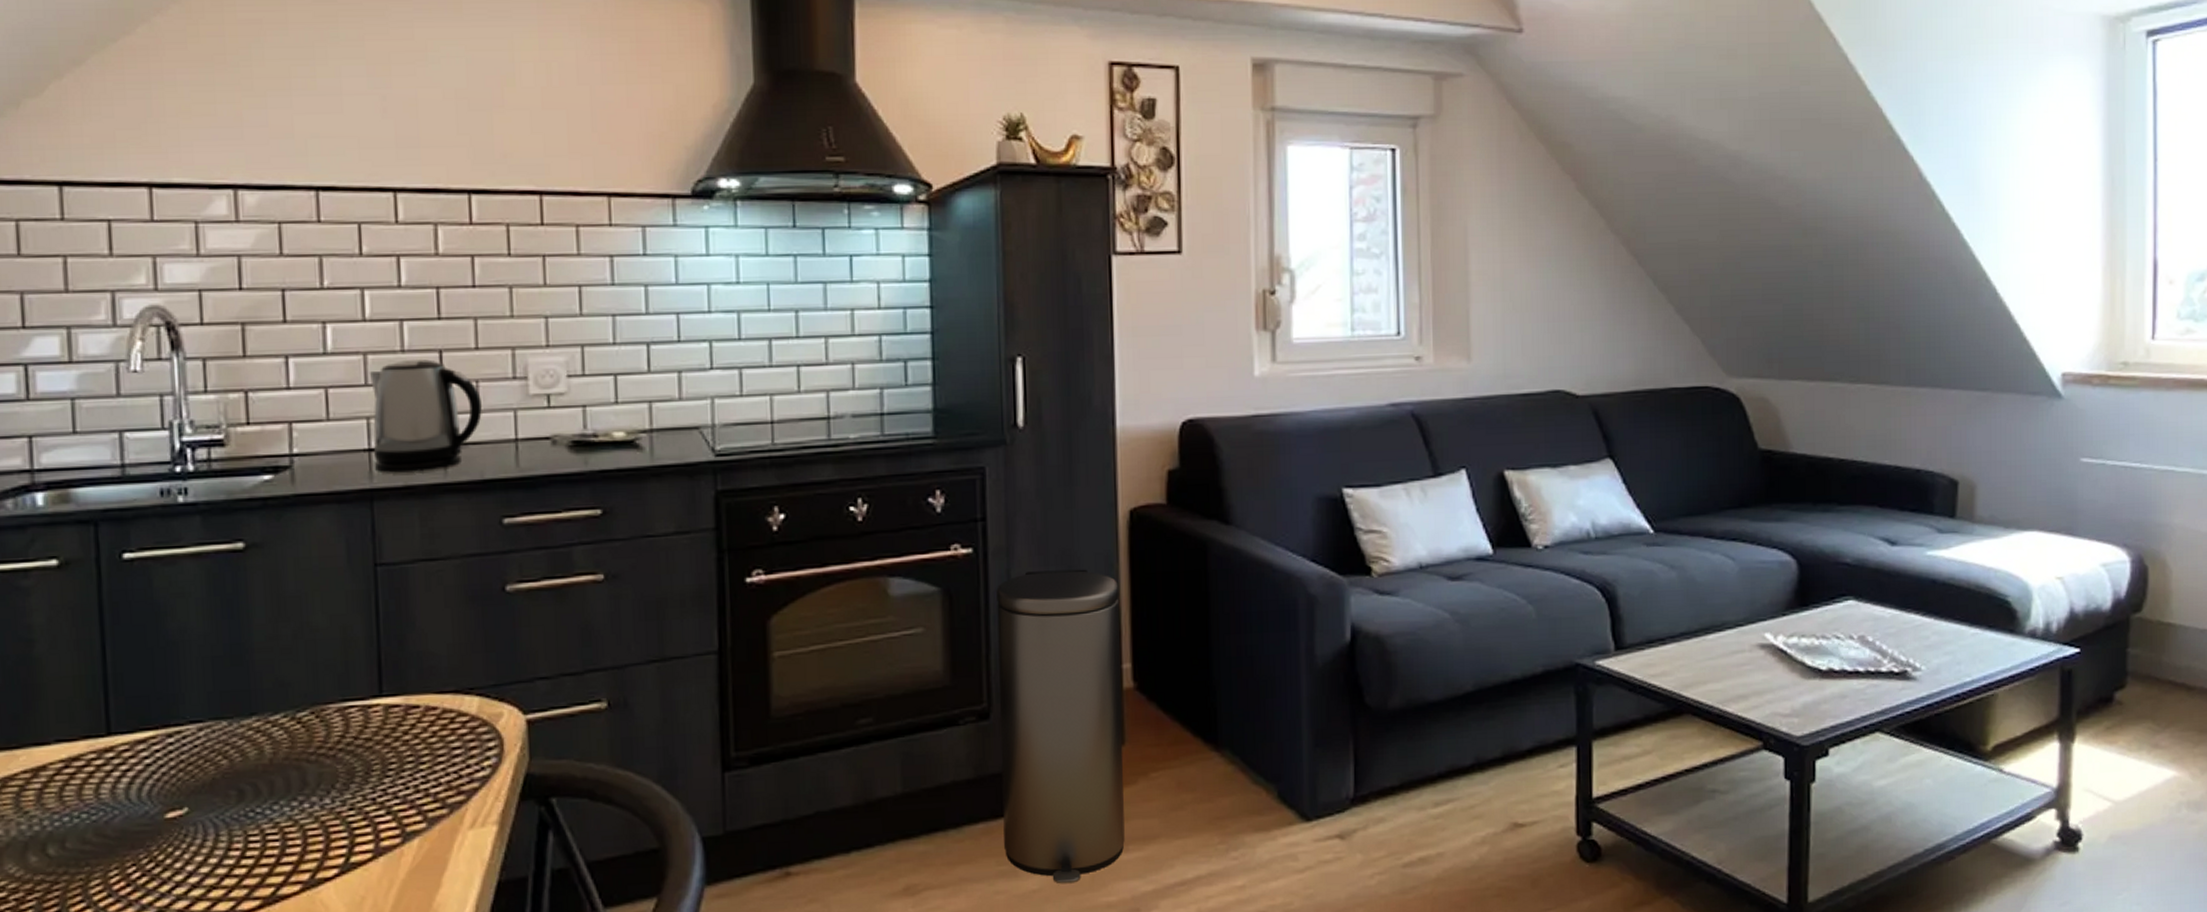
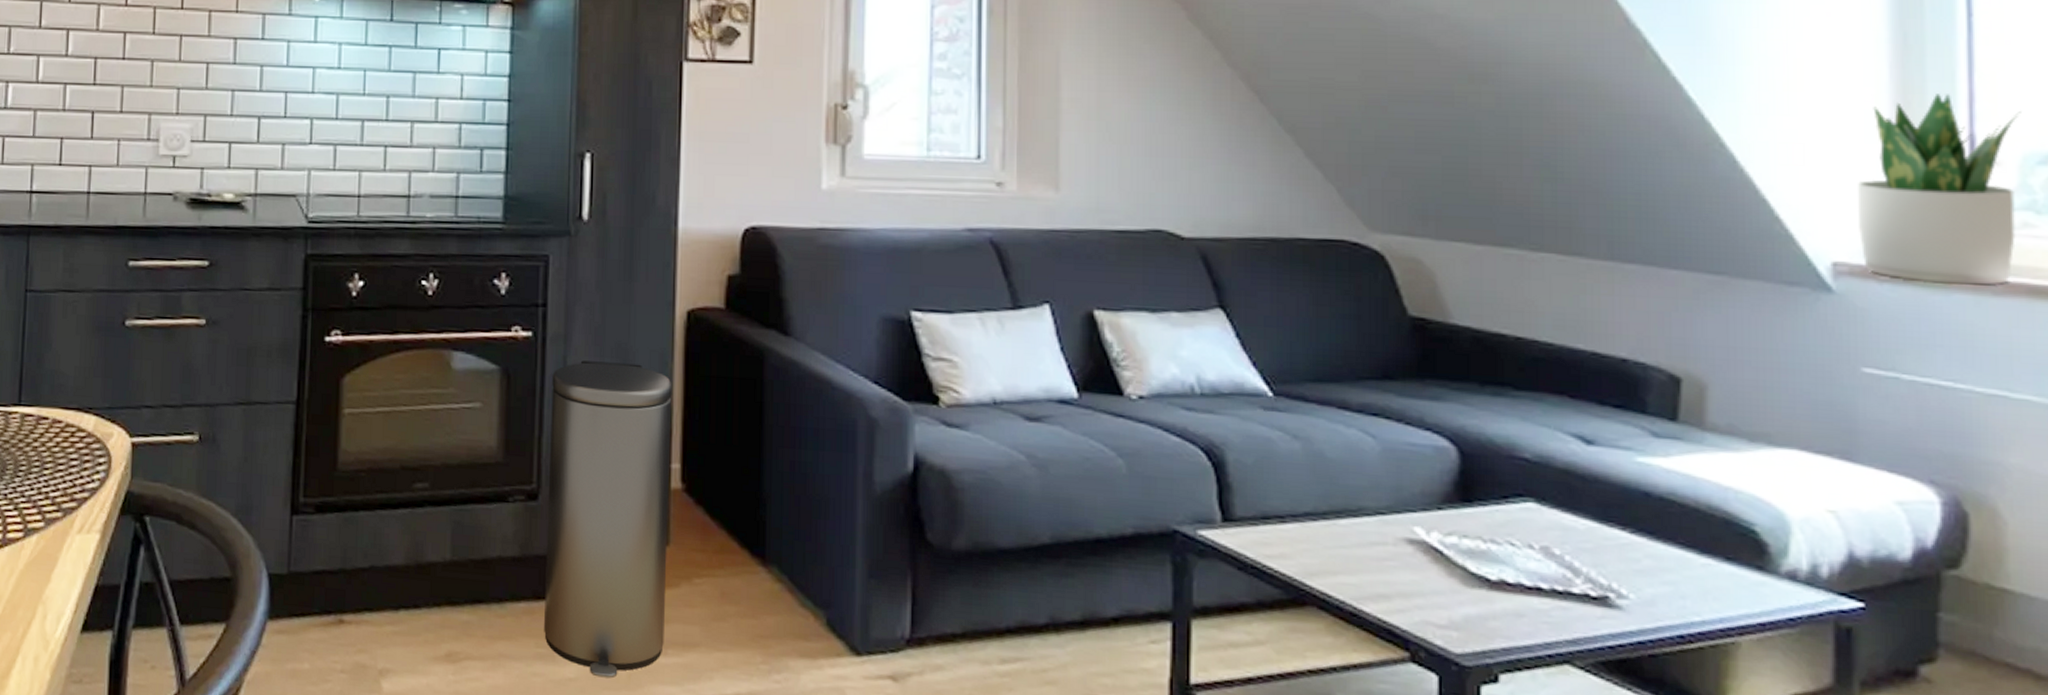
kettle: present [369,359,482,473] -> none [33,118,121,215]
planter: none [2080,227,2187,384] -> present [1858,94,2022,285]

